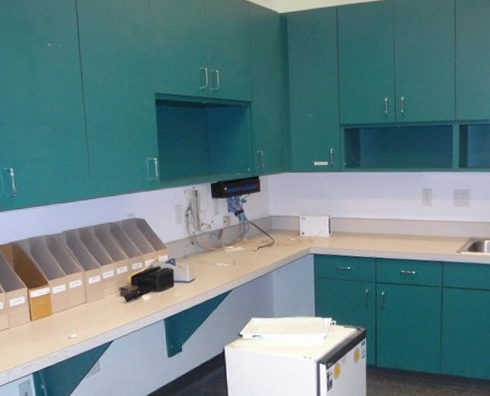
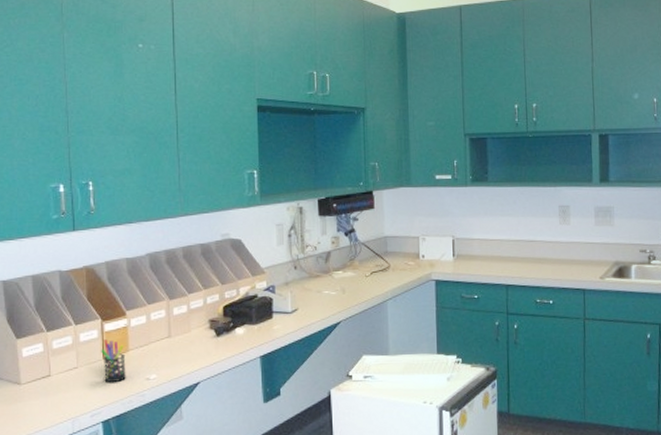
pen holder: none [28,304,51,340] -> present [101,339,126,382]

